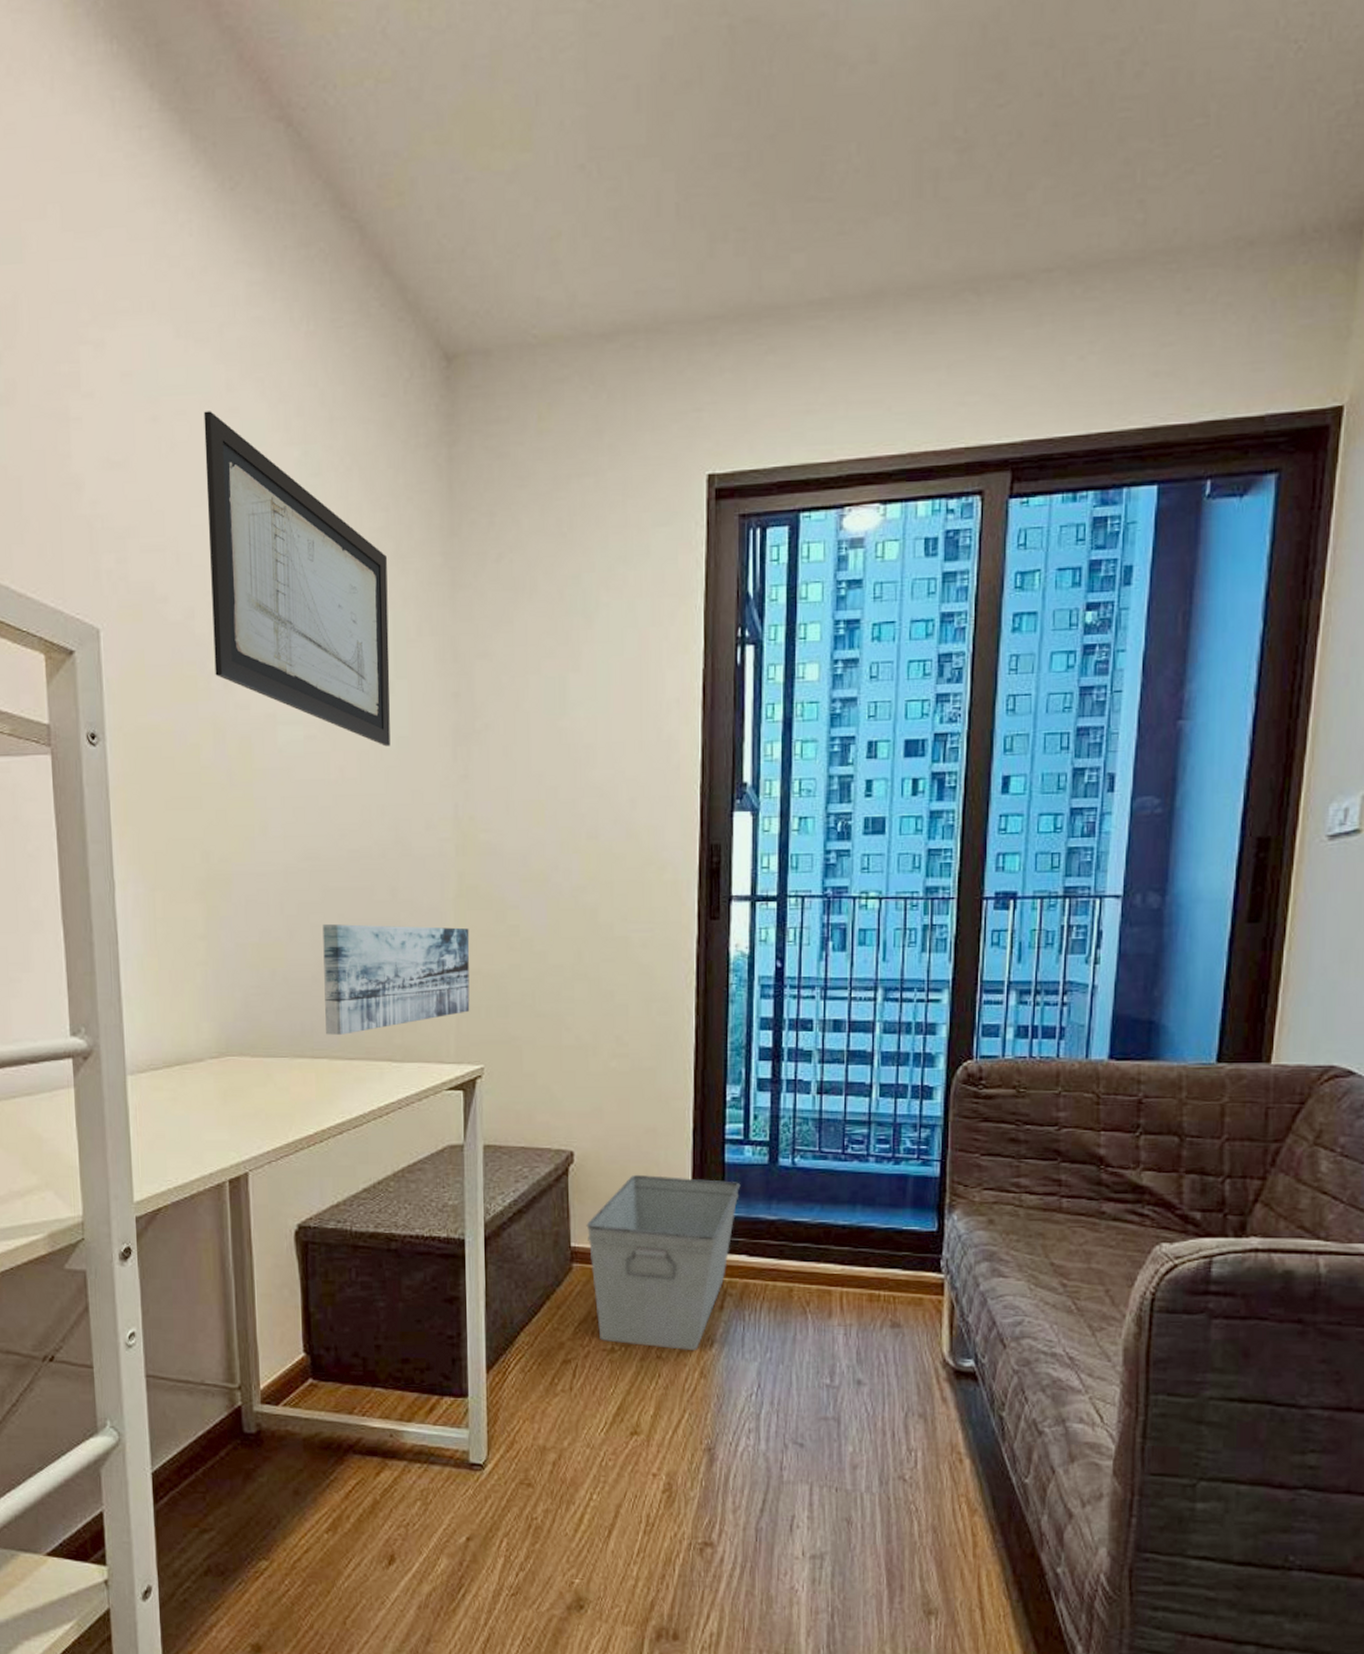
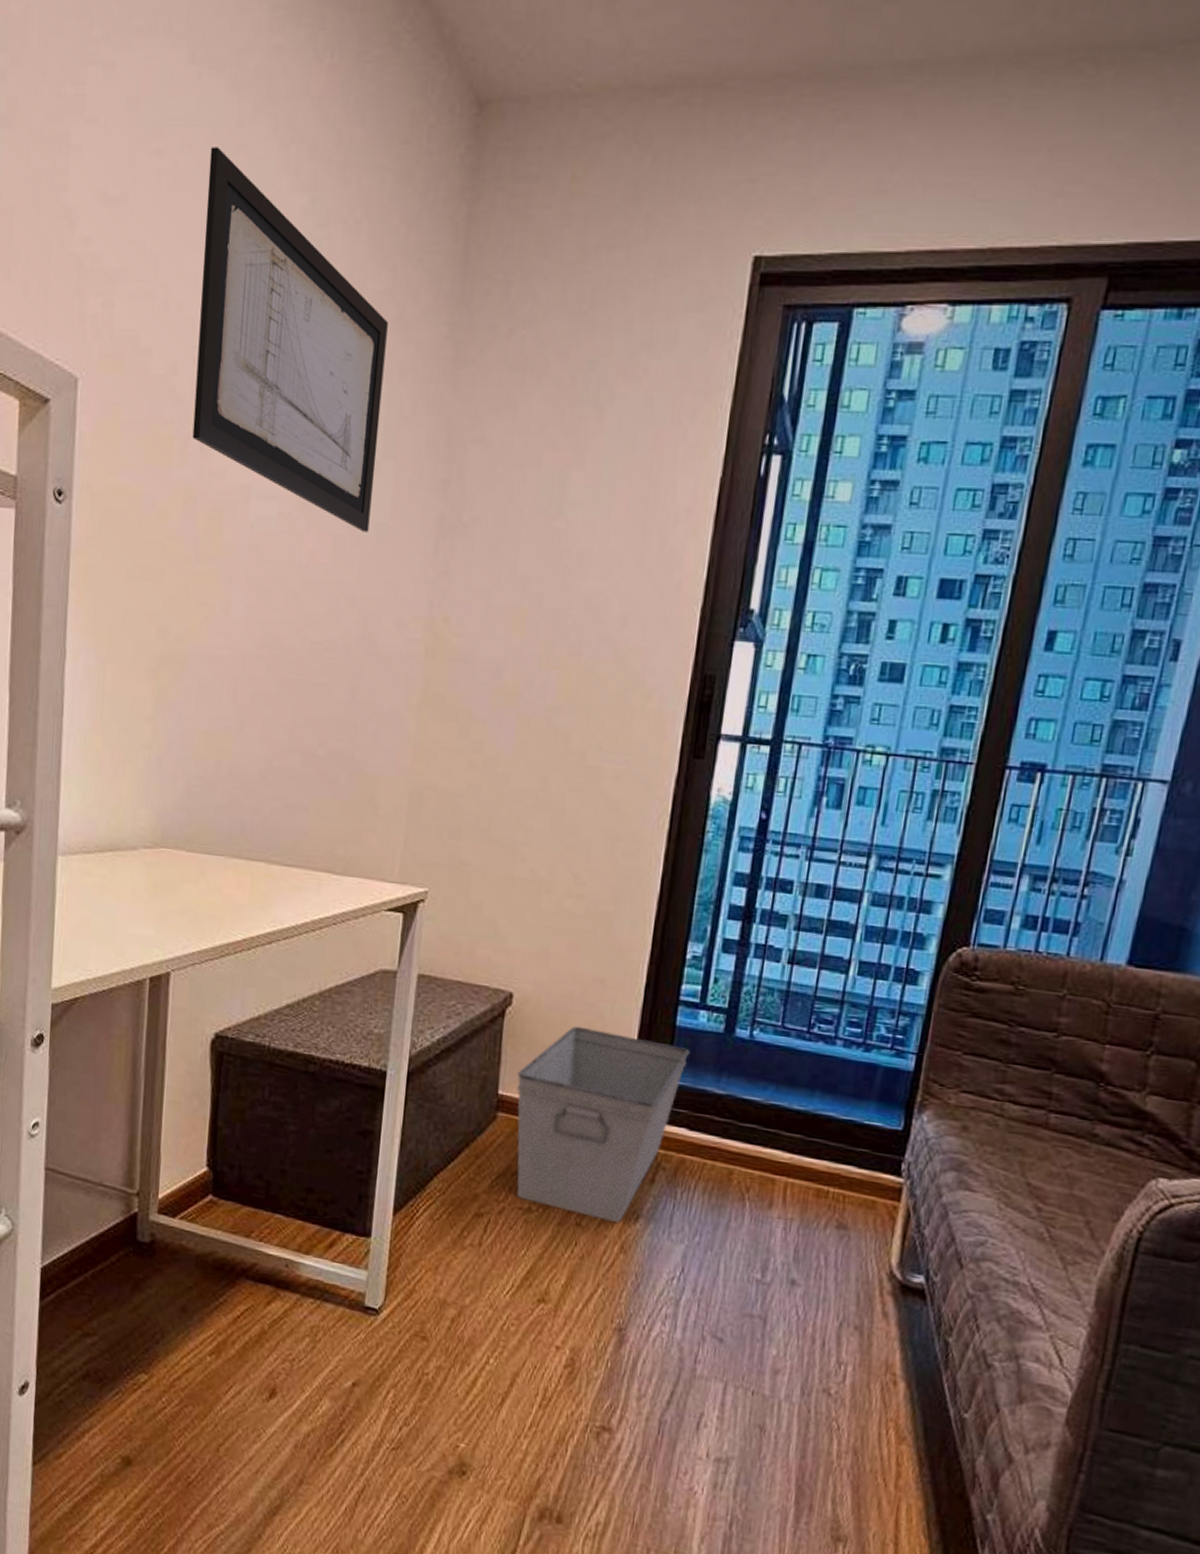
wall art: present [323,923,470,1035] -> none [266,717,430,839]

